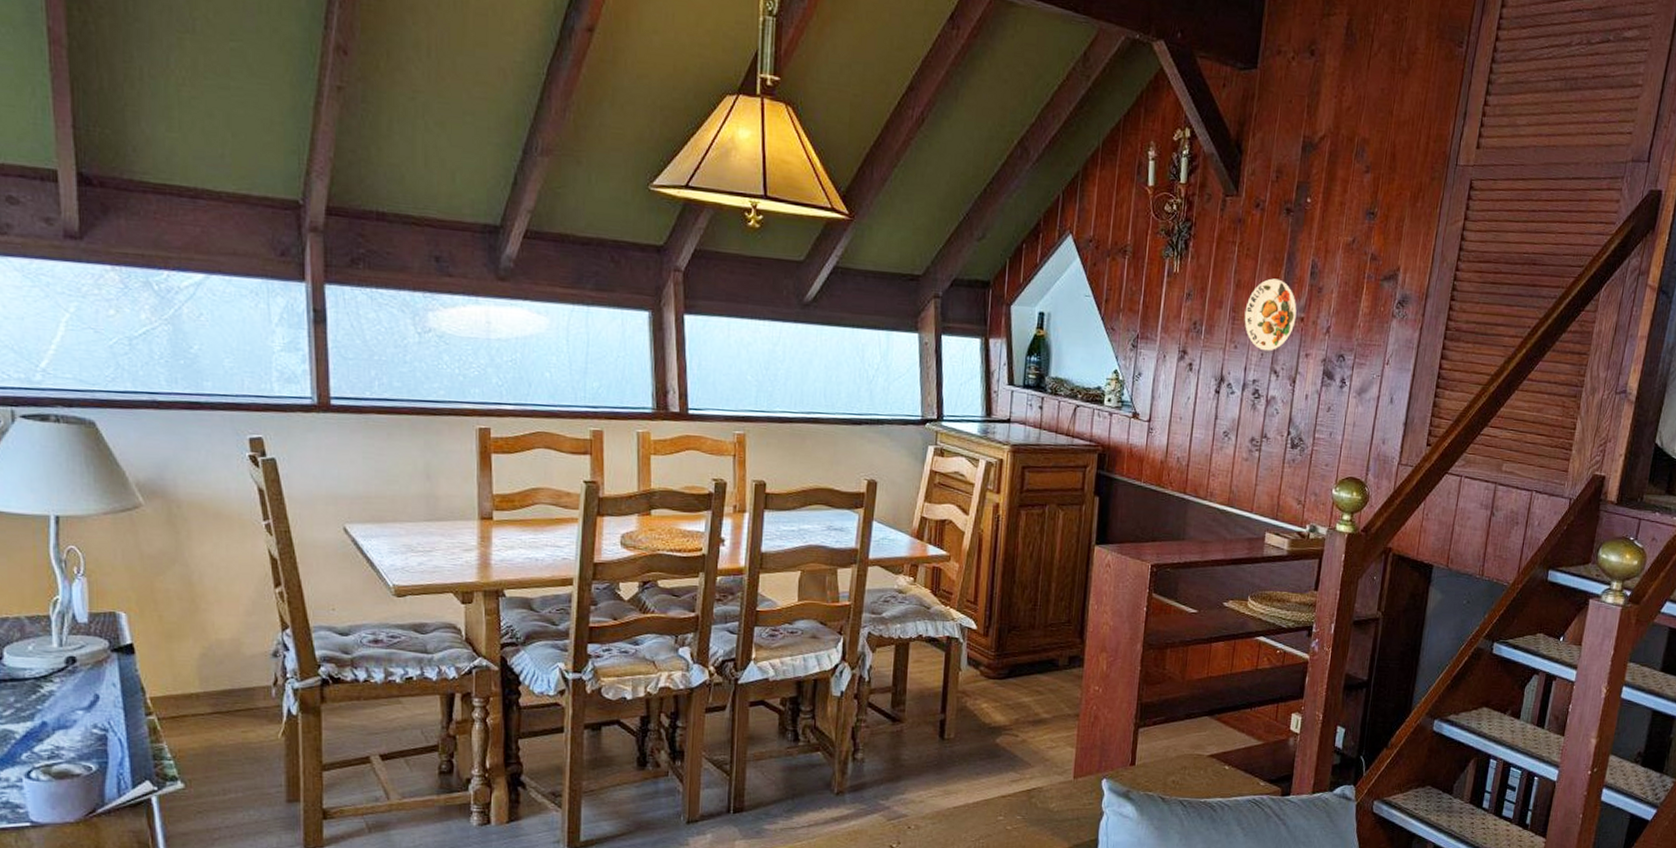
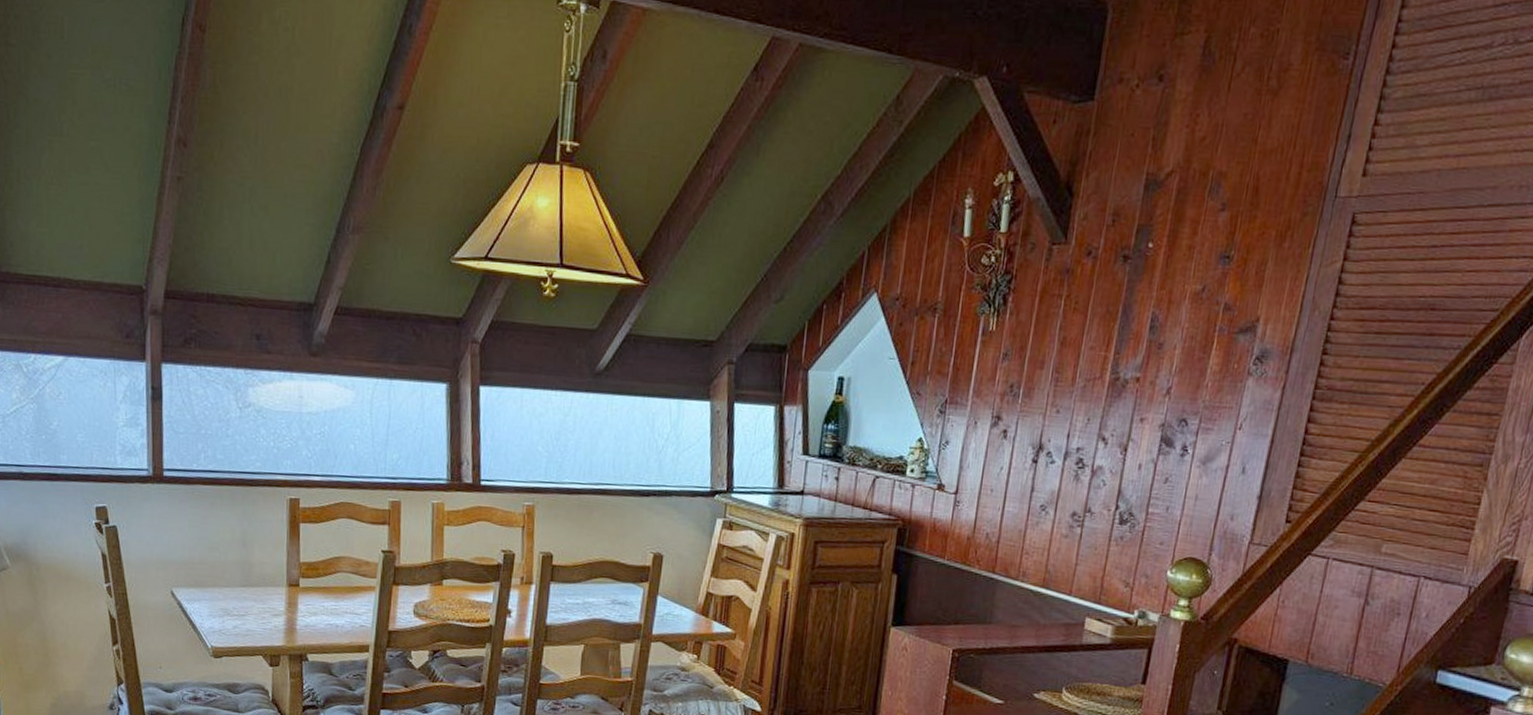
decorative plate: present [1244,278,1297,351] -> none [1069,334,1132,416]

